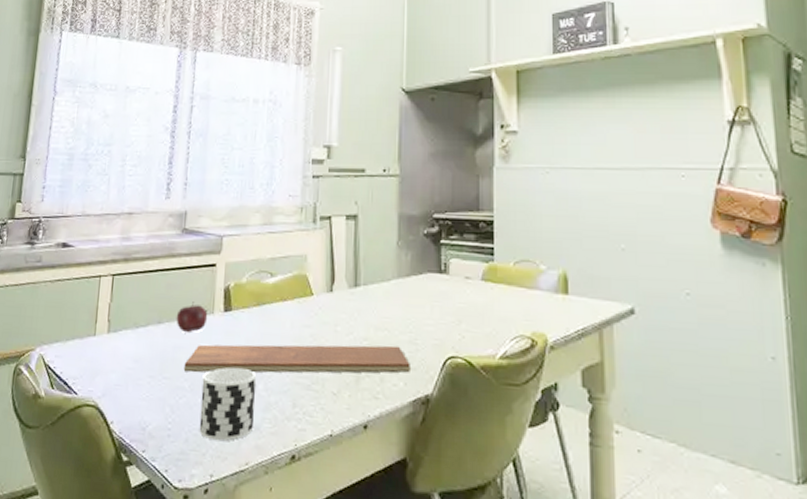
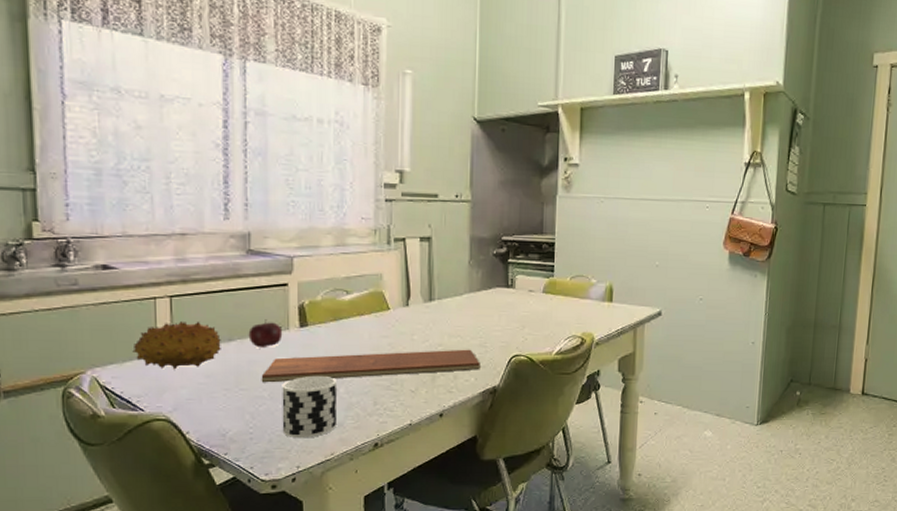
fruit: none [75,300,152,352] -> present [132,320,221,370]

